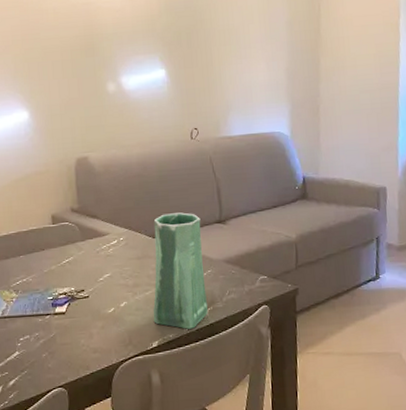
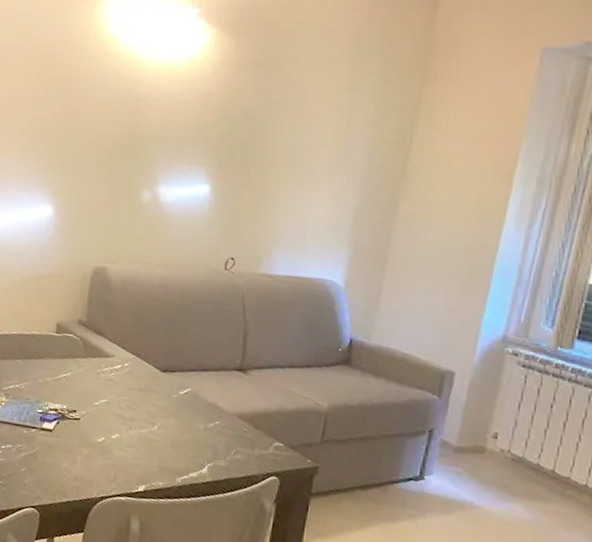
vase: present [153,212,208,329] -> none [144,347,218,482]

